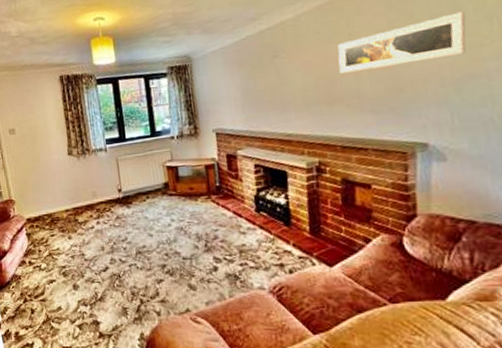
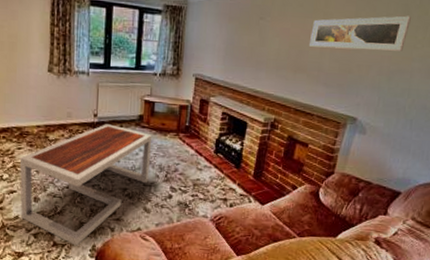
coffee table: none [54,197,188,335] -> present [19,124,153,246]

